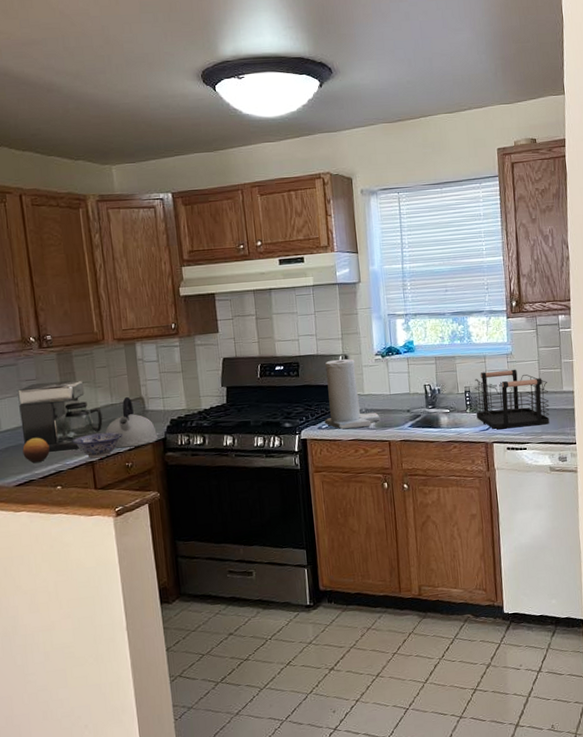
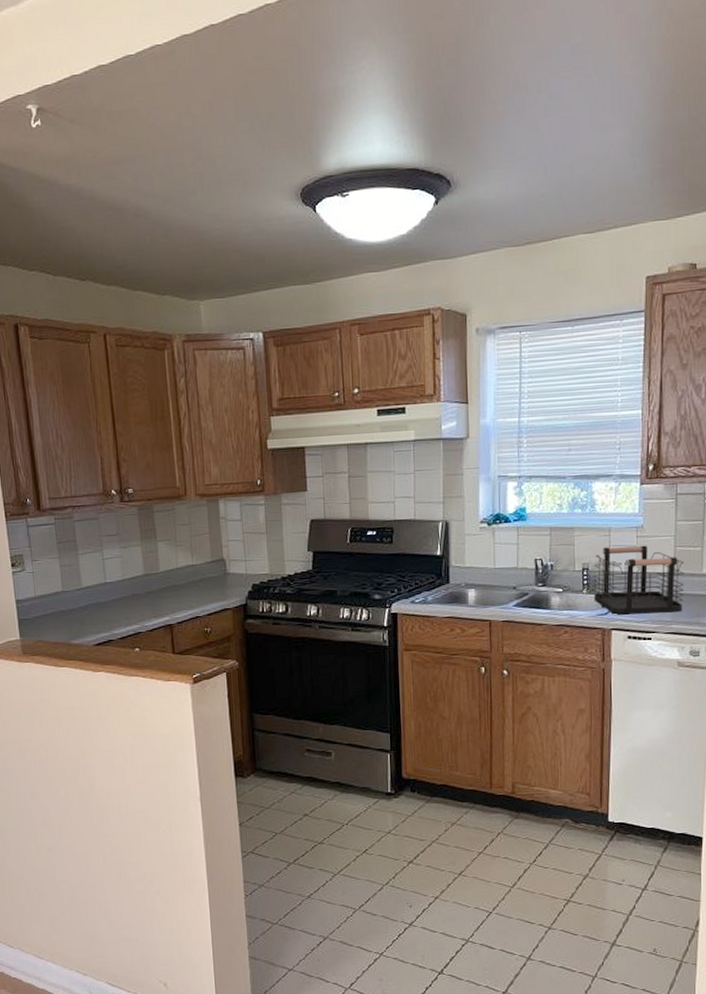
coffee maker: present [18,380,103,452] -> none [98,537,183,612]
fruit: present [22,437,50,463] -> none [102,596,129,623]
bowl: present [72,431,123,459] -> none [151,594,203,621]
kettle: present [105,396,159,449] -> none [185,557,239,612]
paper towel: present [324,358,379,429] -> none [418,525,480,604]

